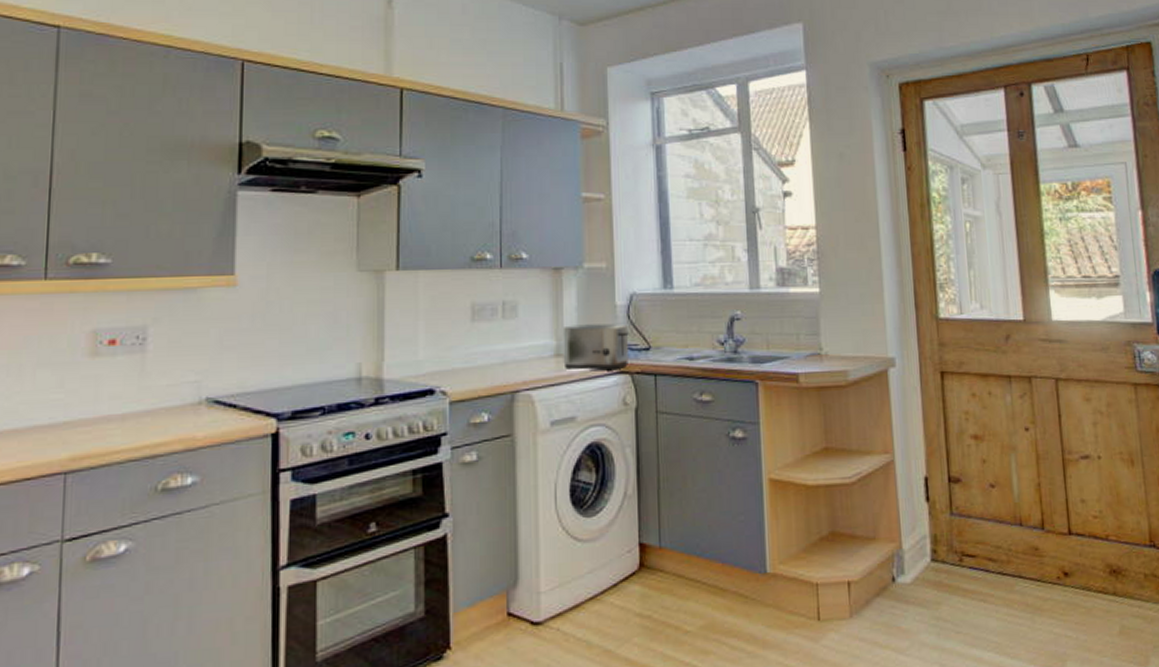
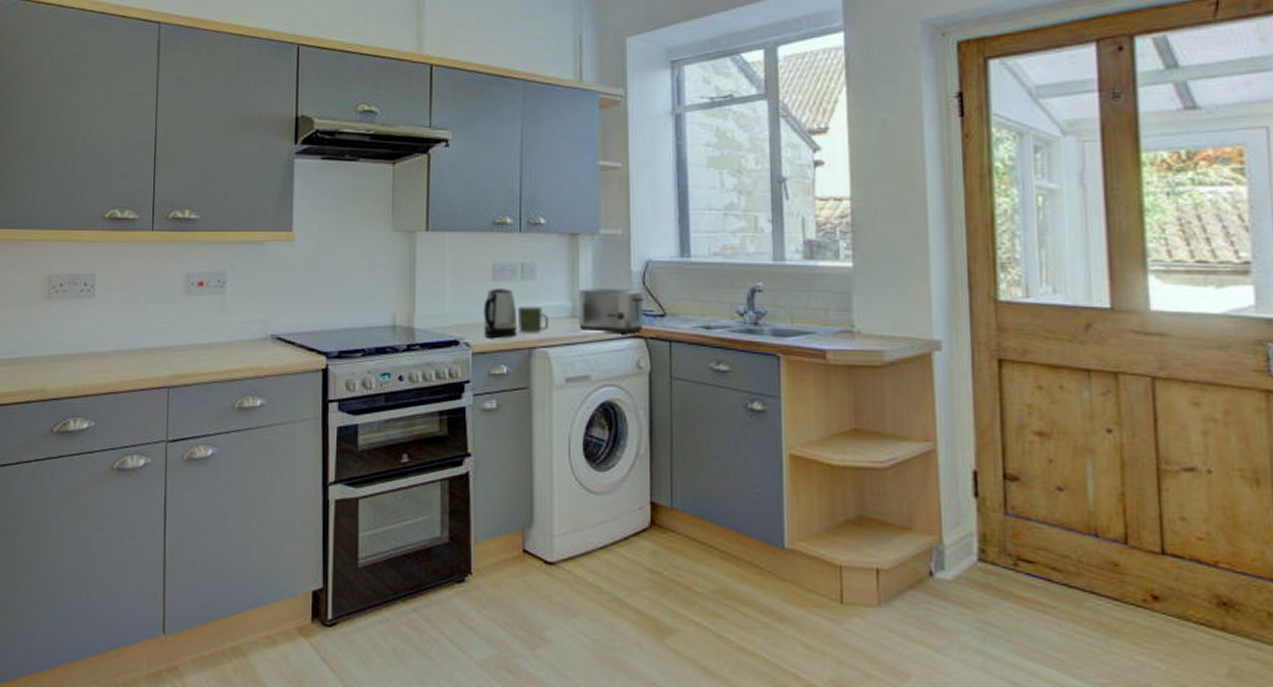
kettle: none [461,328,499,384] -> present [483,287,517,338]
mug: none [498,346,533,379] -> present [517,305,550,335]

